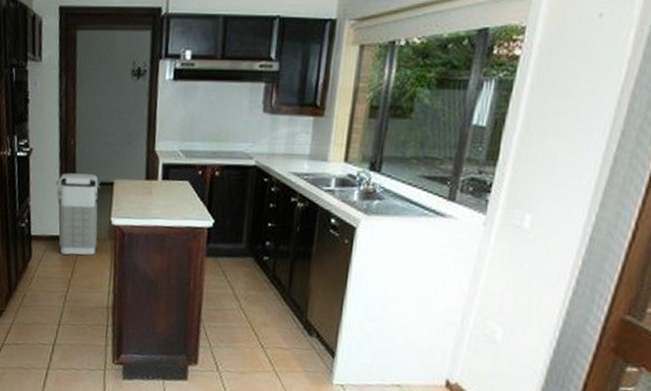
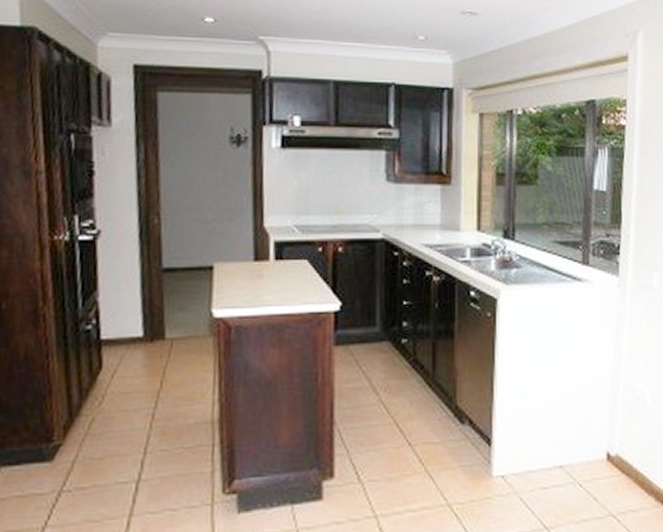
grenade: present [55,173,101,255] -> none [134,258,197,360]

